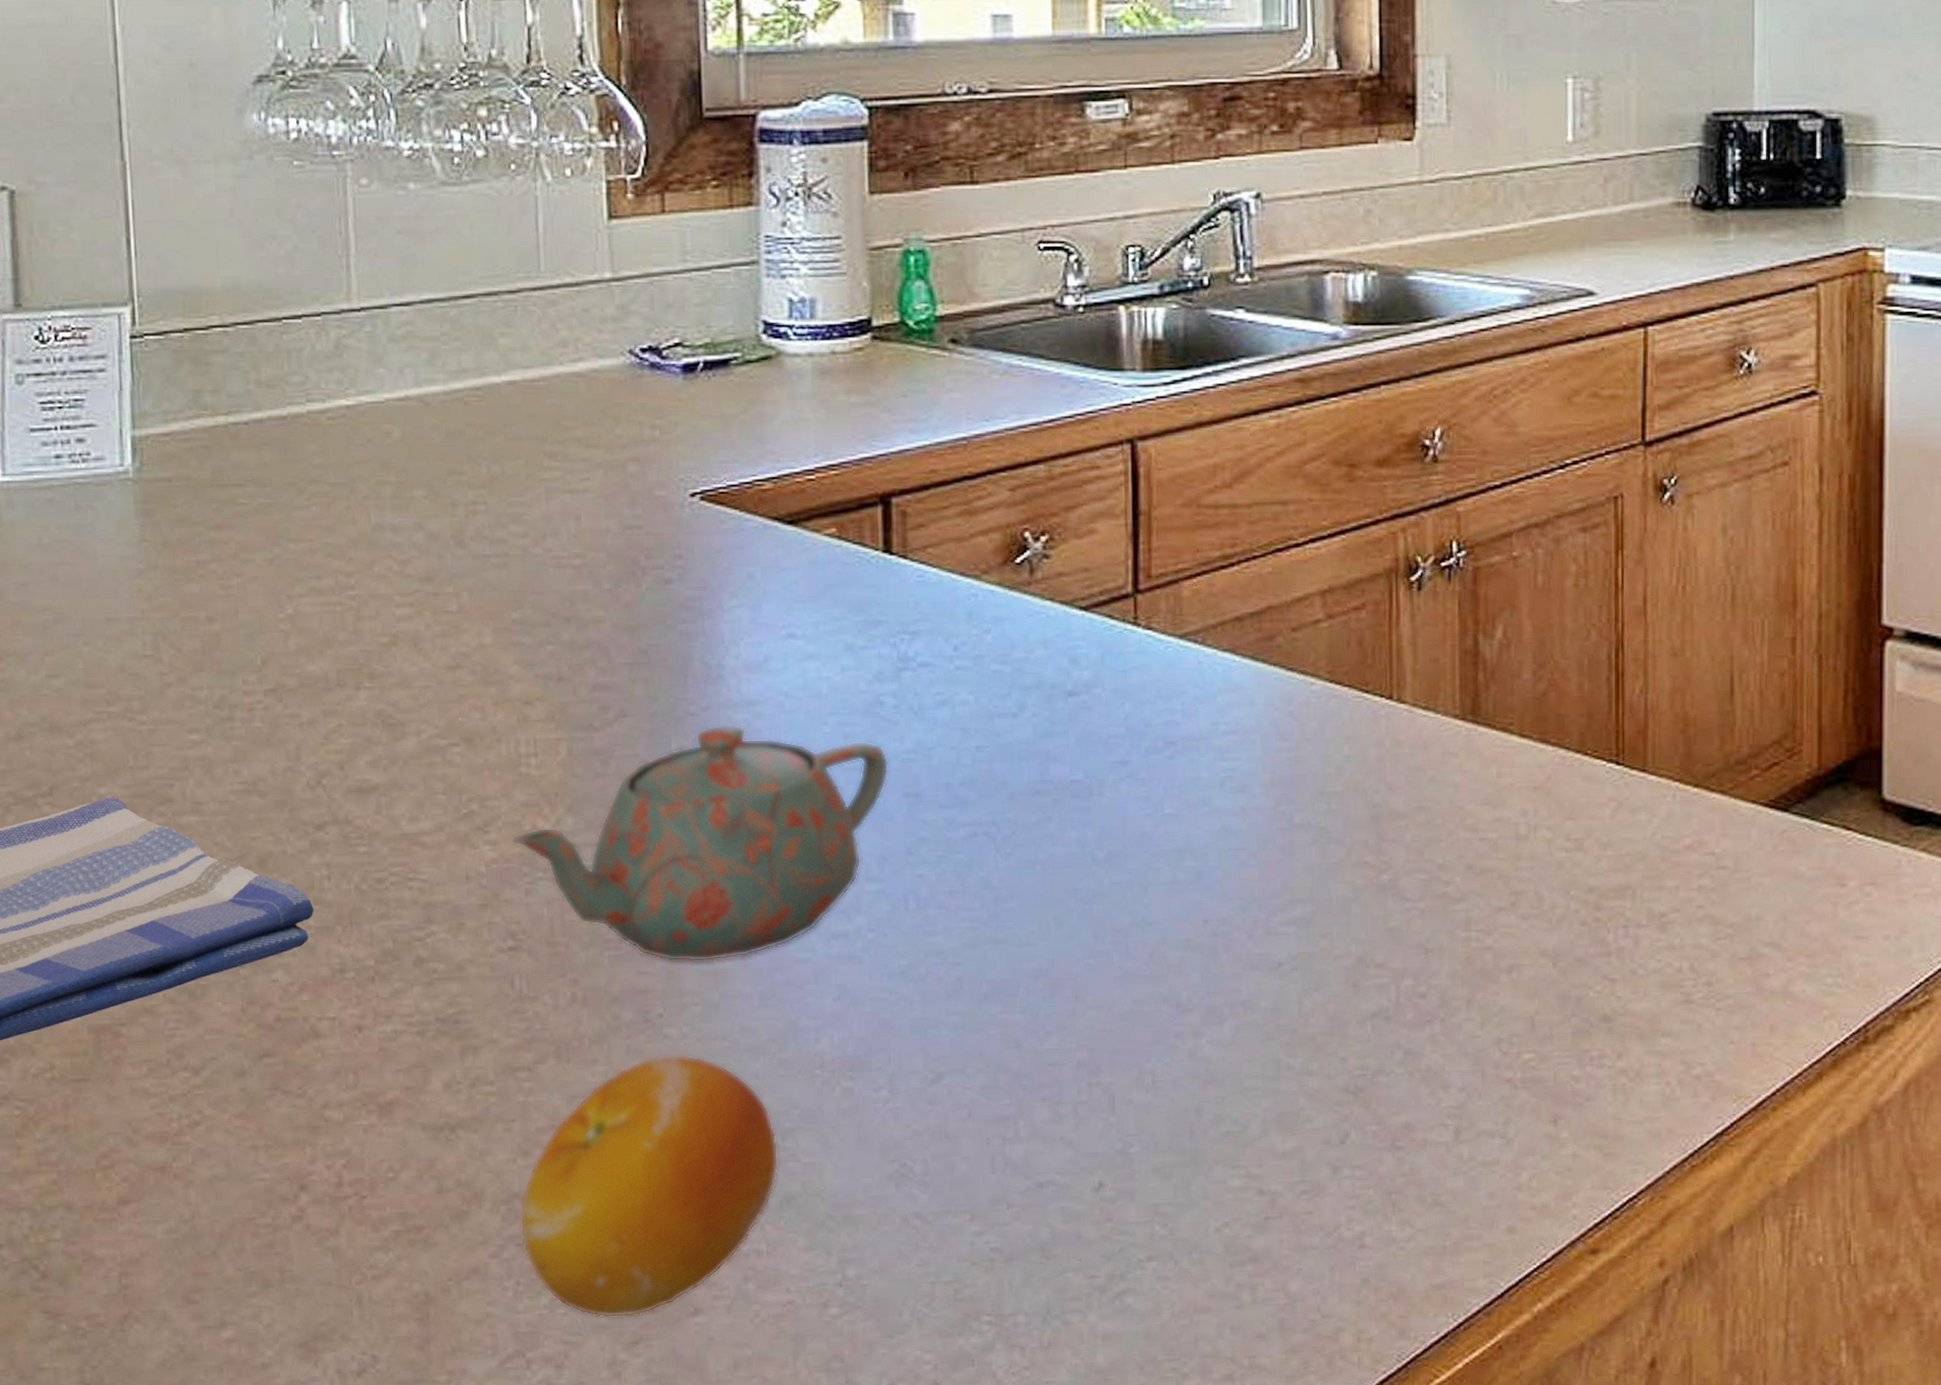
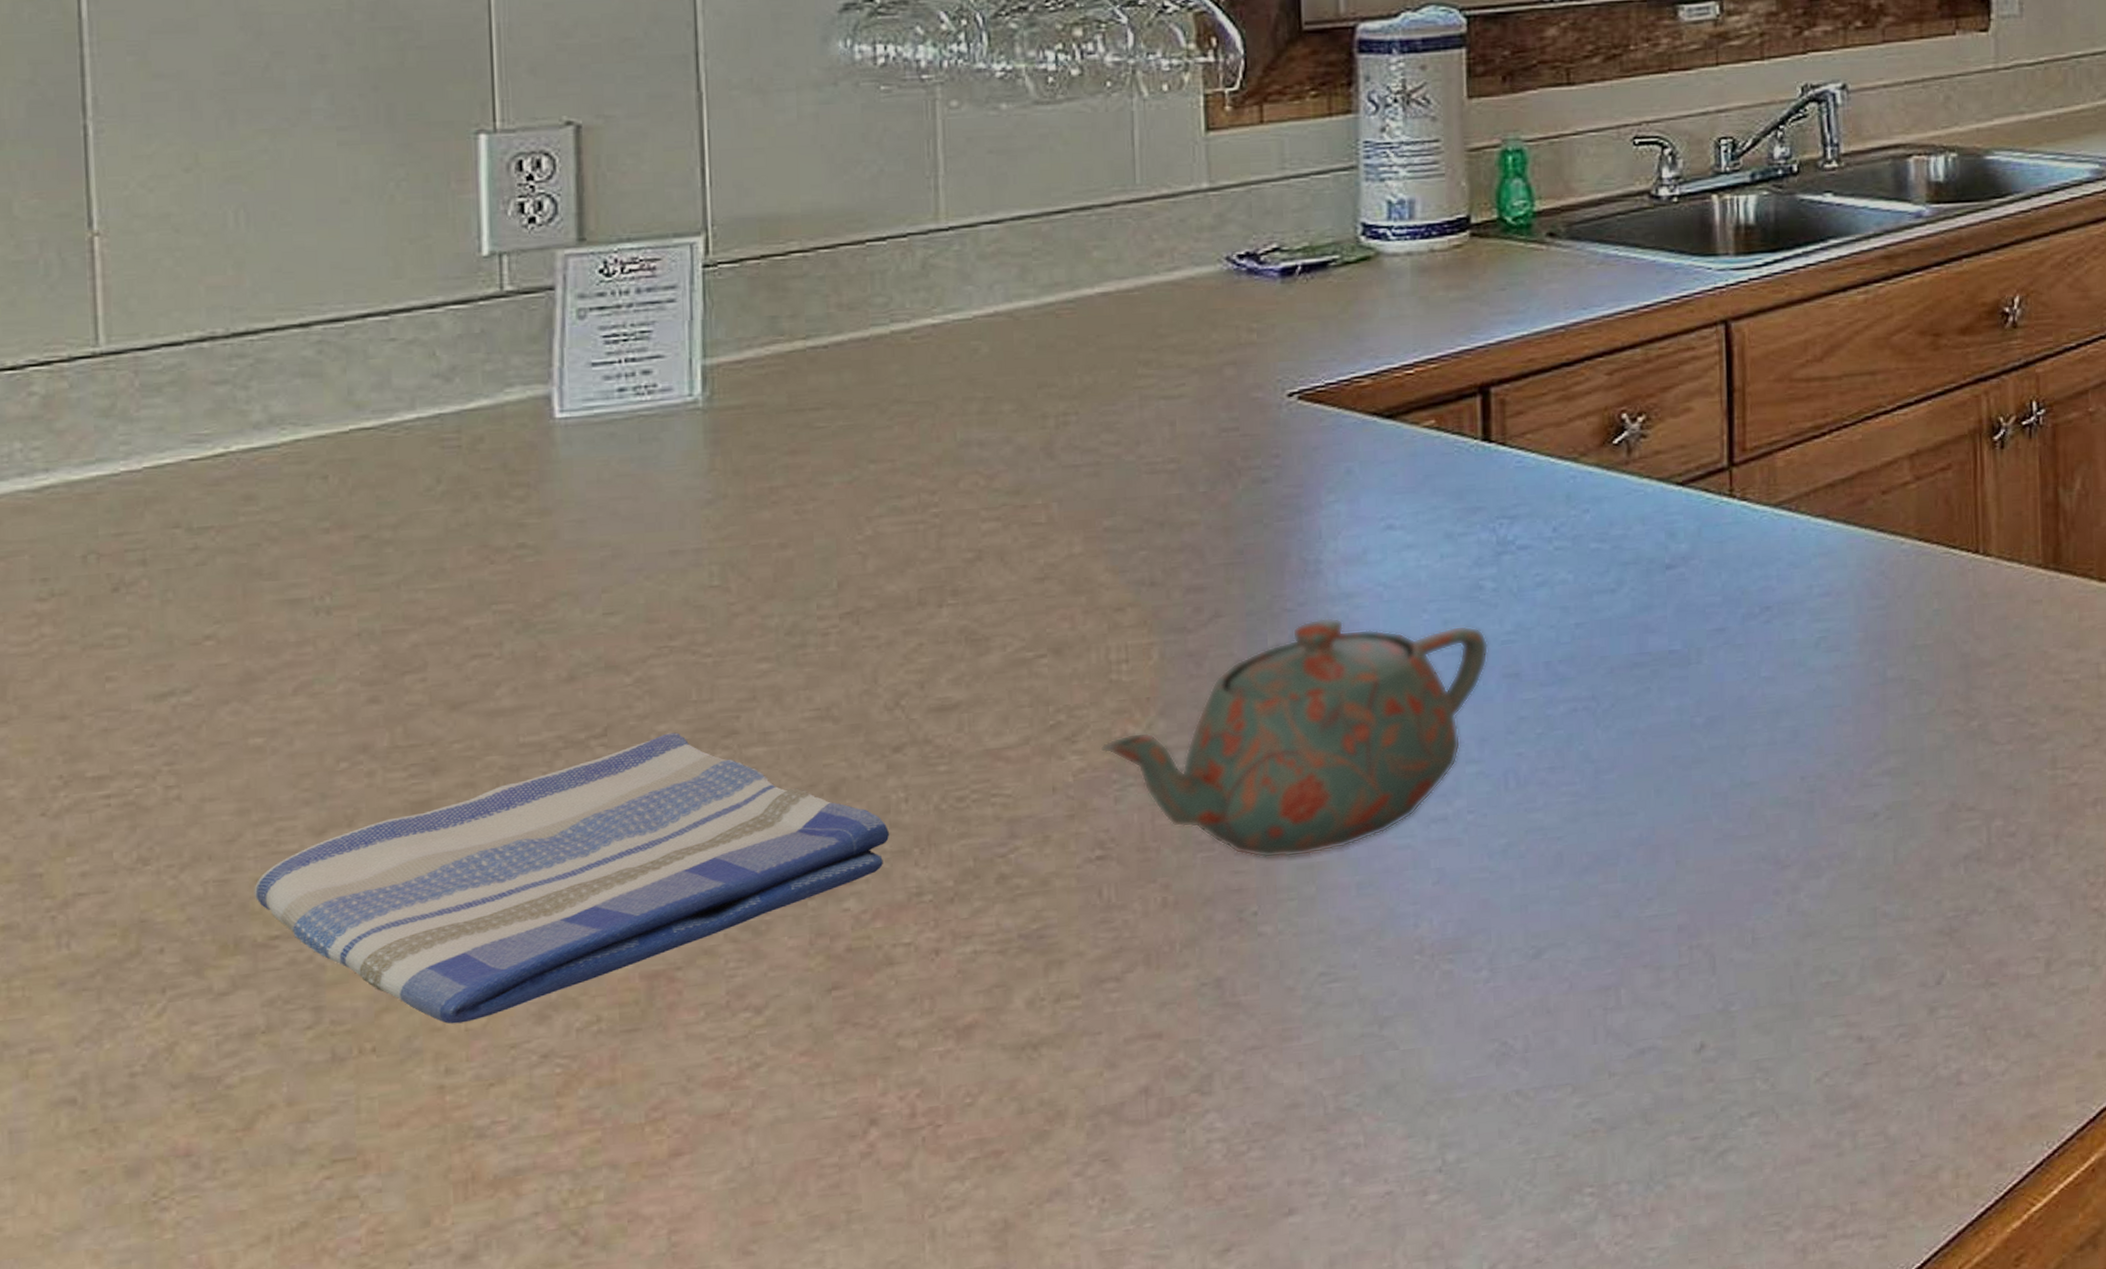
fruit: present [519,1054,779,1318] -> none [1105,951,1377,1228]

